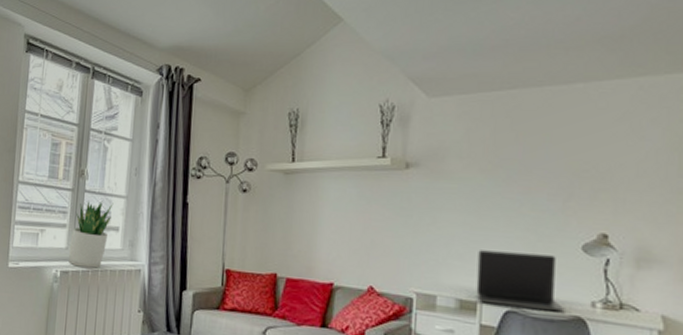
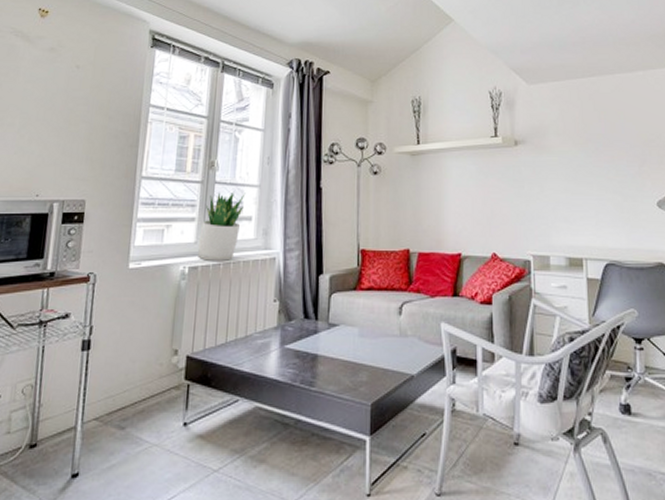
laptop computer: present [476,250,565,312] -> none [579,212,651,261]

